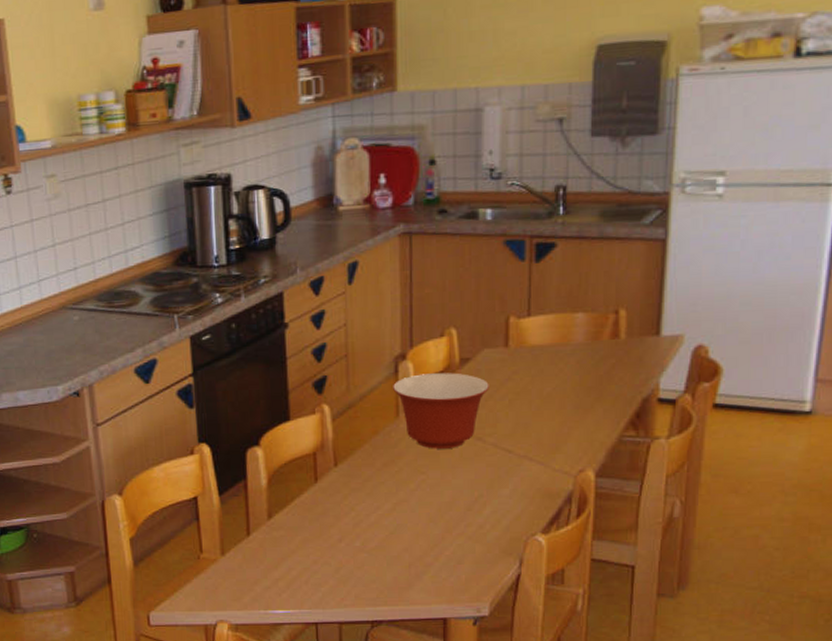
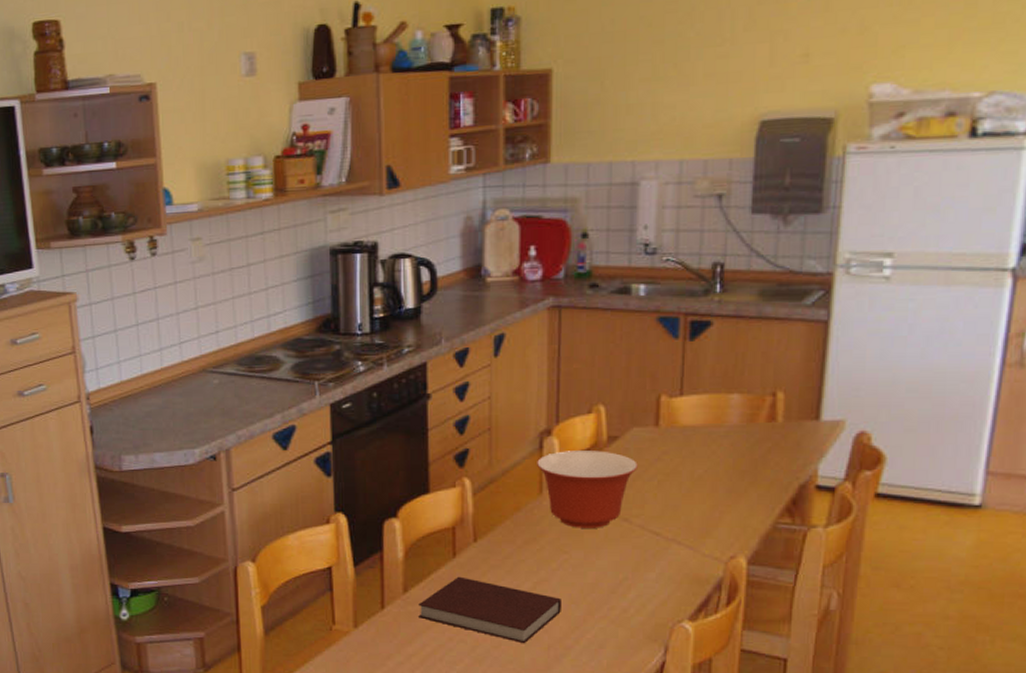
notebook: none [283,500,422,564] -> present [418,576,563,644]

